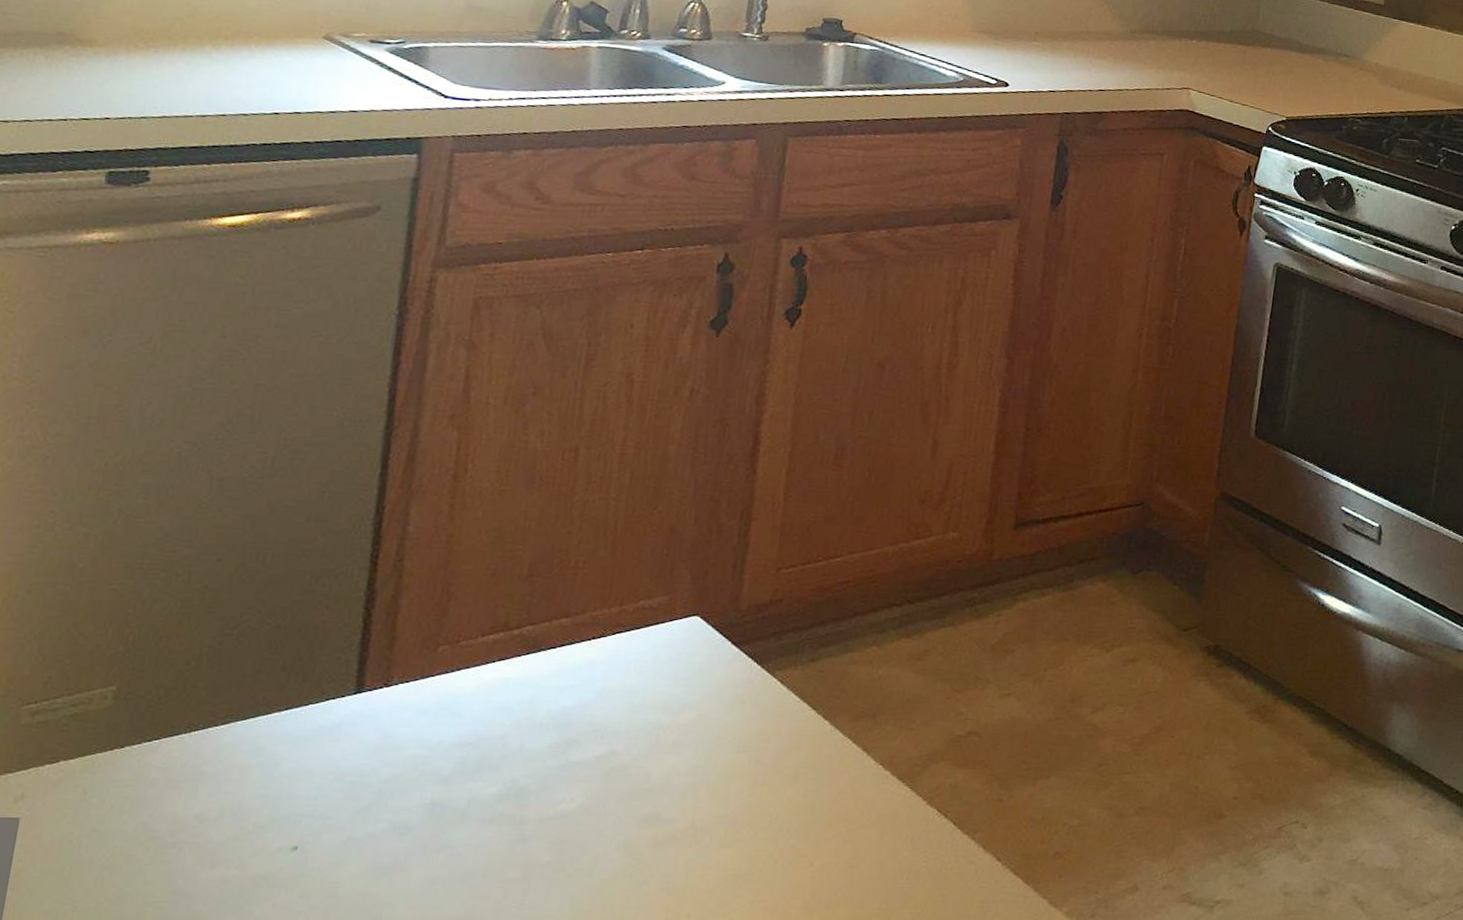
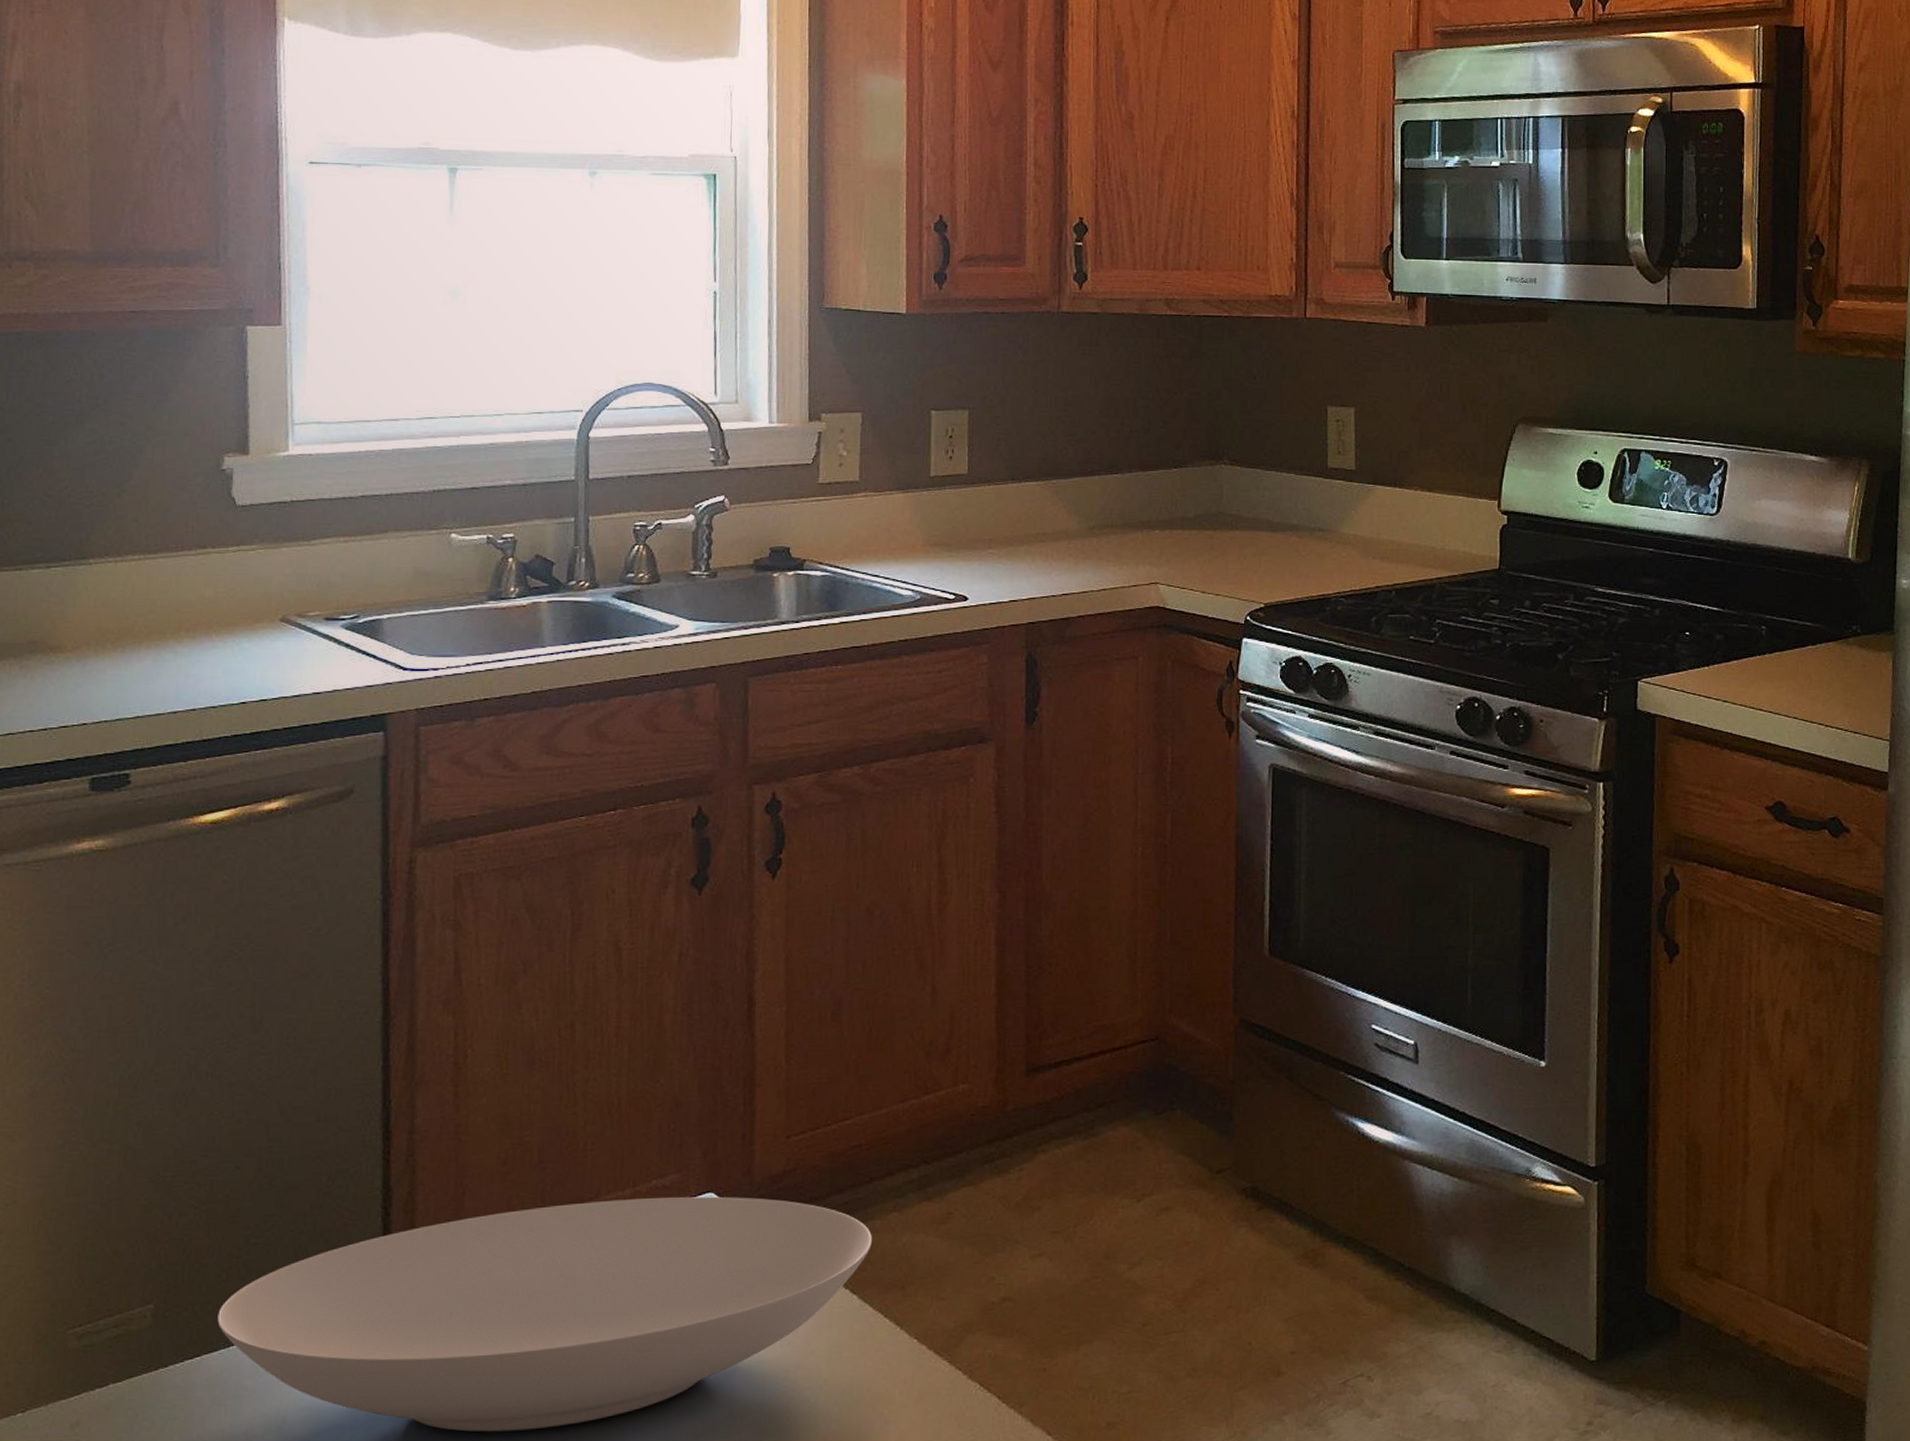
bowl: none [181,616,850,829] -> present [217,1196,872,1432]

